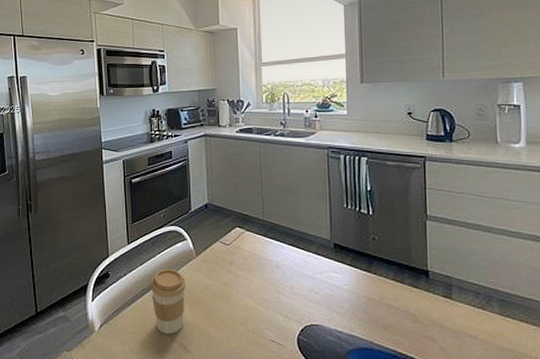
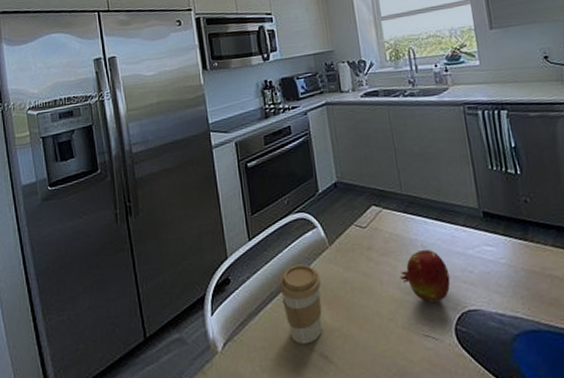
fruit: none [254,269,298,314] -> present [400,249,451,302]

